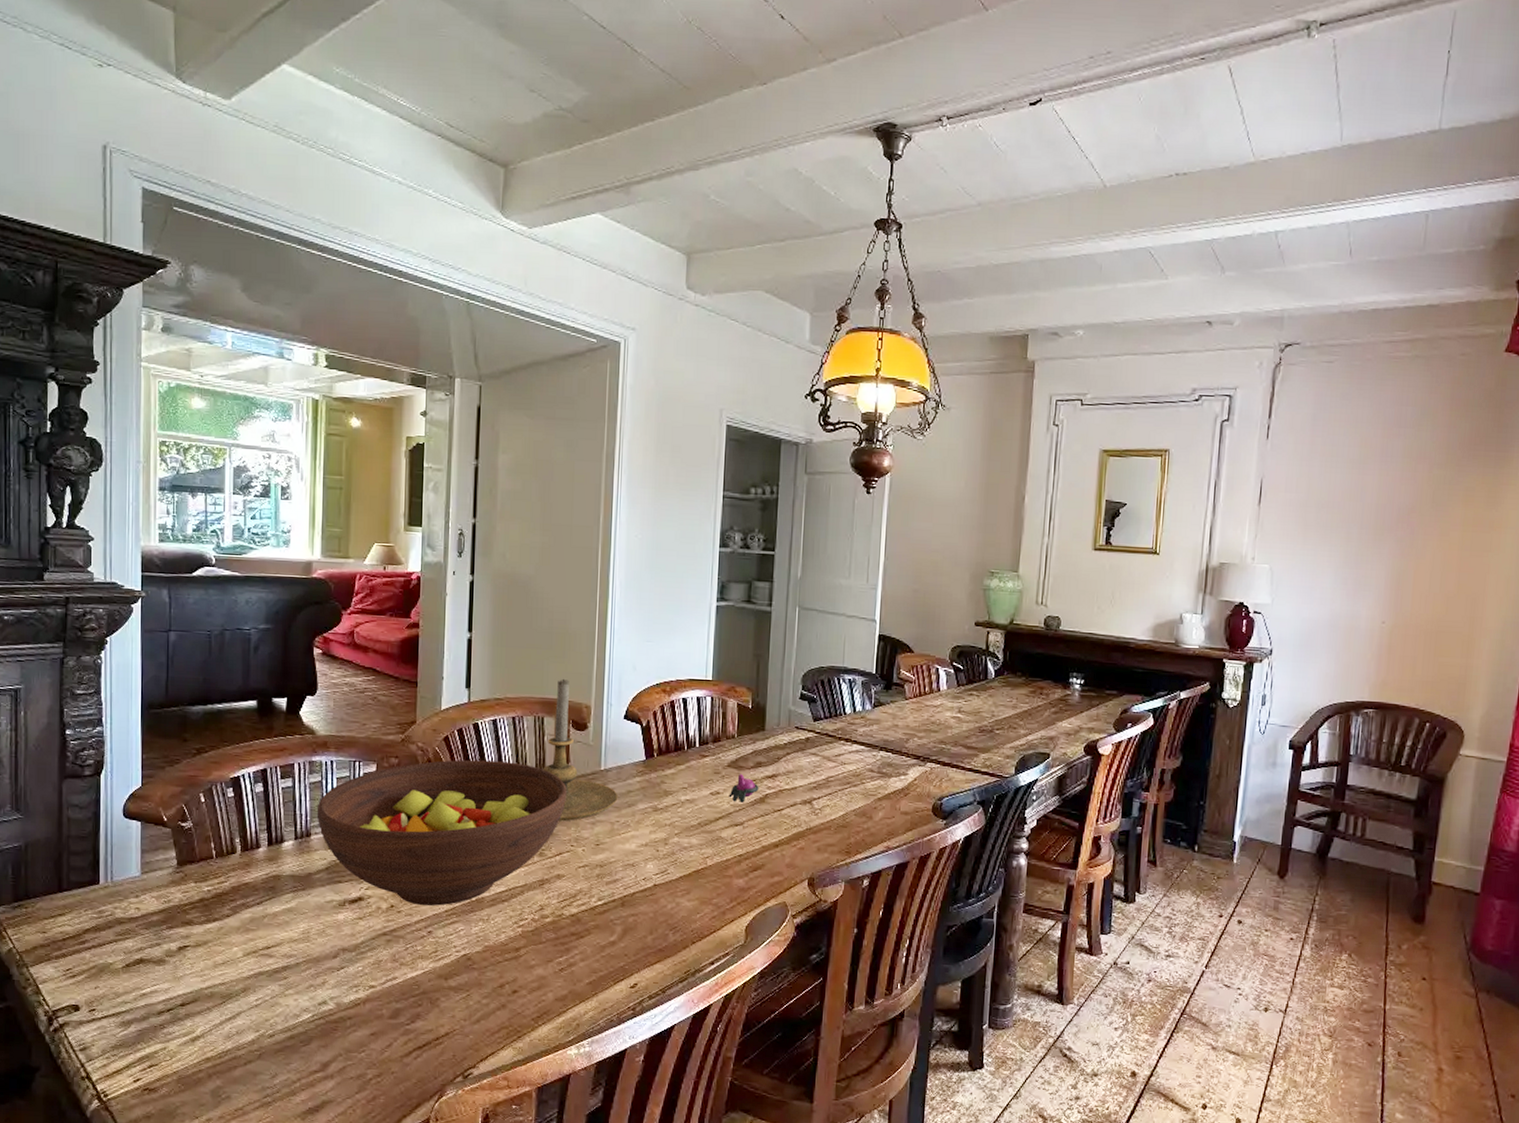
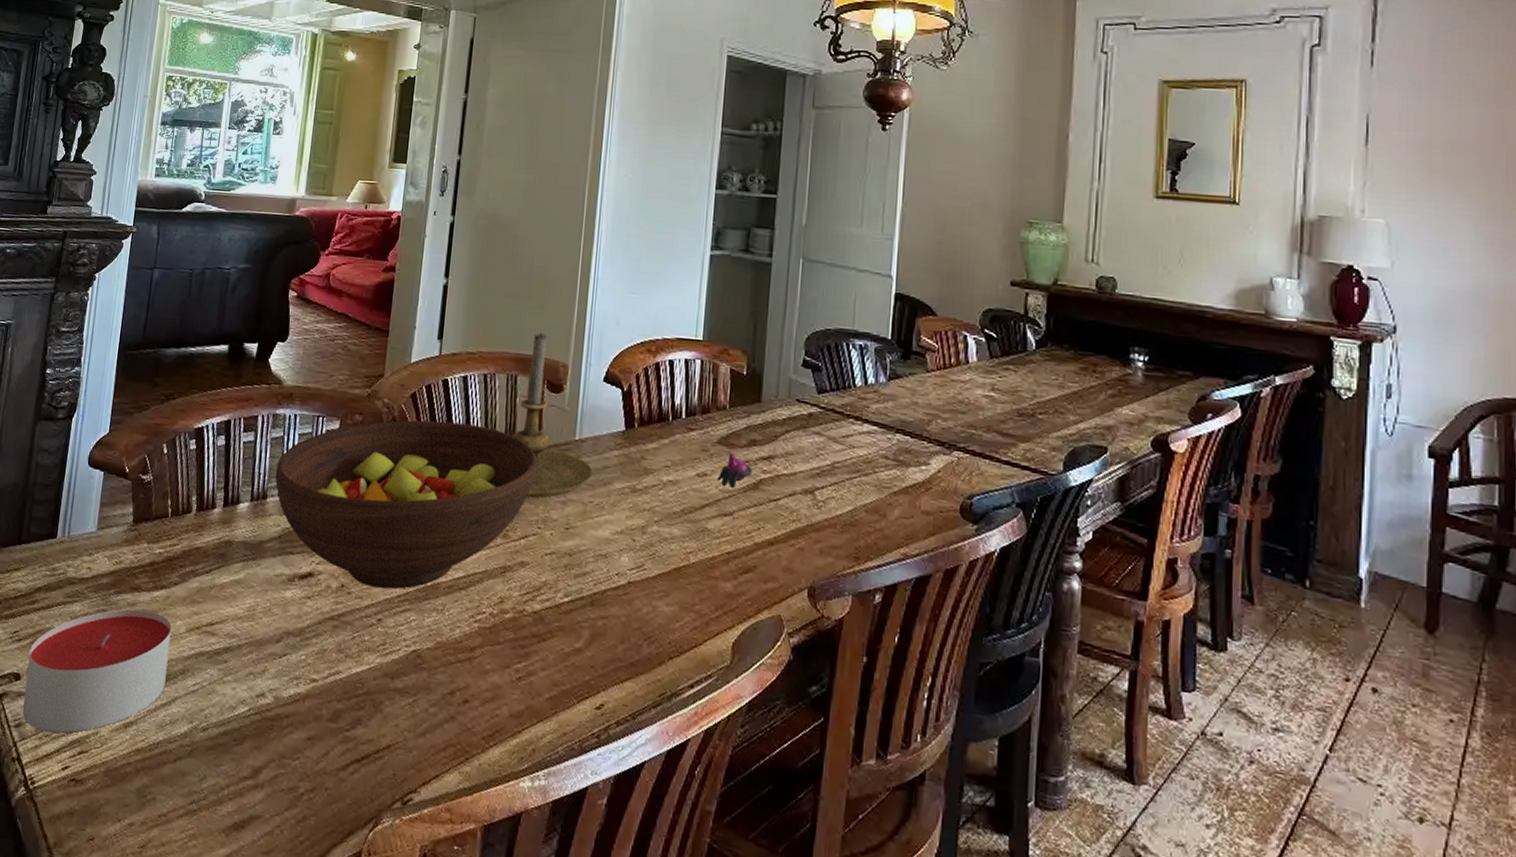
candle: none [86,940,229,1052] -> present [22,609,172,733]

